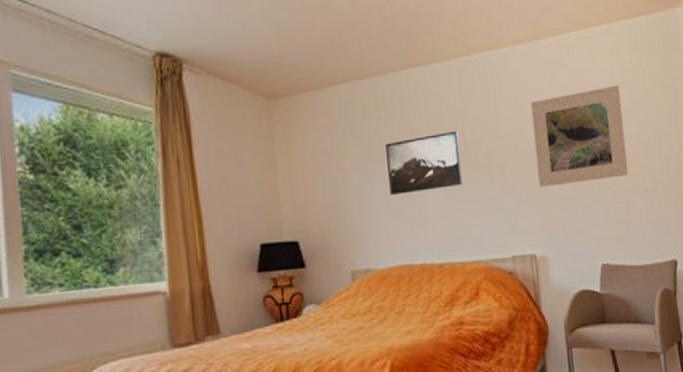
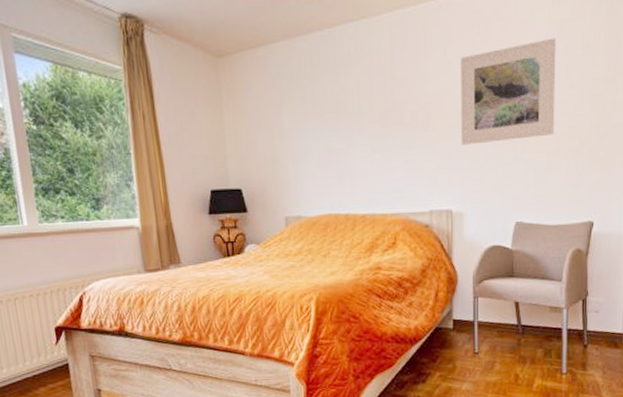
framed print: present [386,130,463,195] -> none [318,87,388,149]

